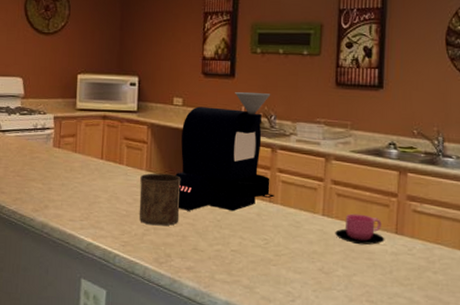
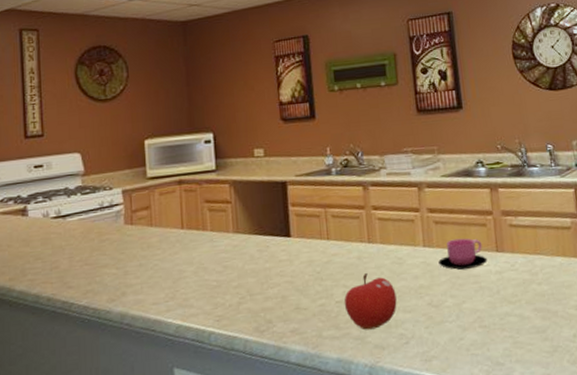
cup: present [139,173,181,226] -> none [228,231,276,292]
coffee roaster: present [175,91,275,212] -> none [266,130,373,269]
fruit: none [238,230,289,282] -> present [344,273,397,331]

